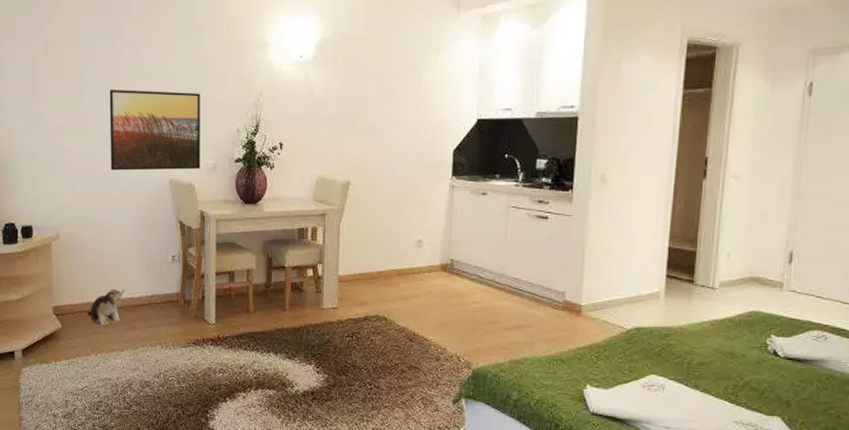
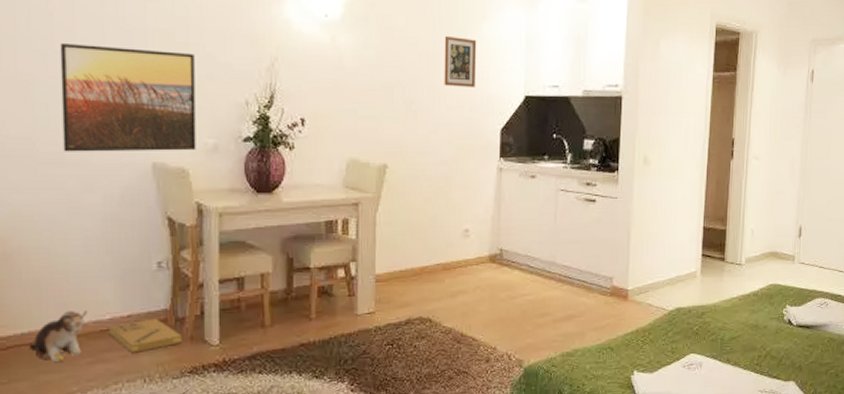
cardboard box: none [138,299,188,324] -> present [108,318,182,353]
picture frame: none [401,68,432,113] -> present [444,36,477,87]

